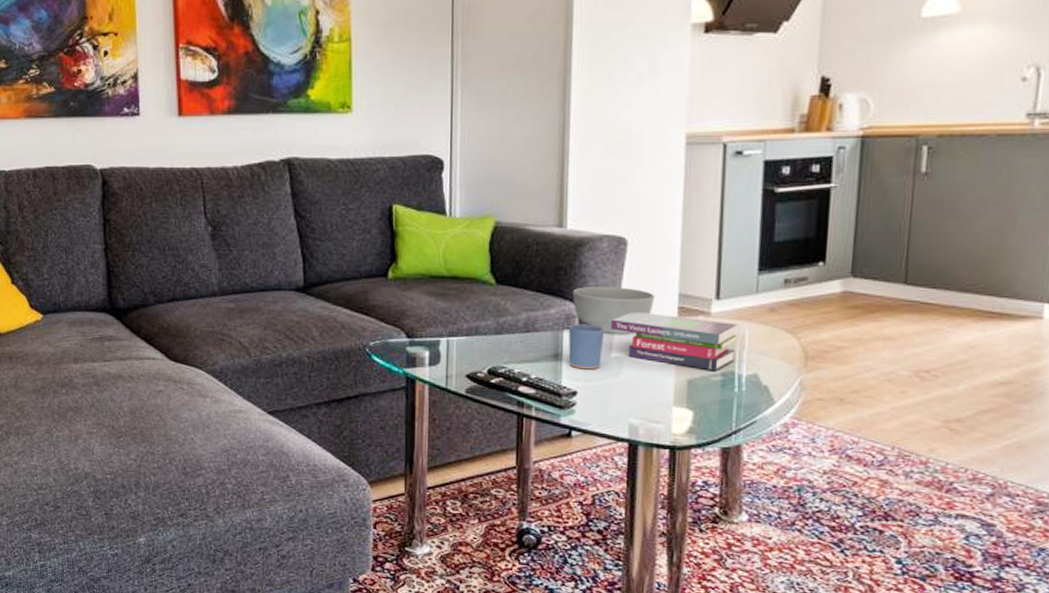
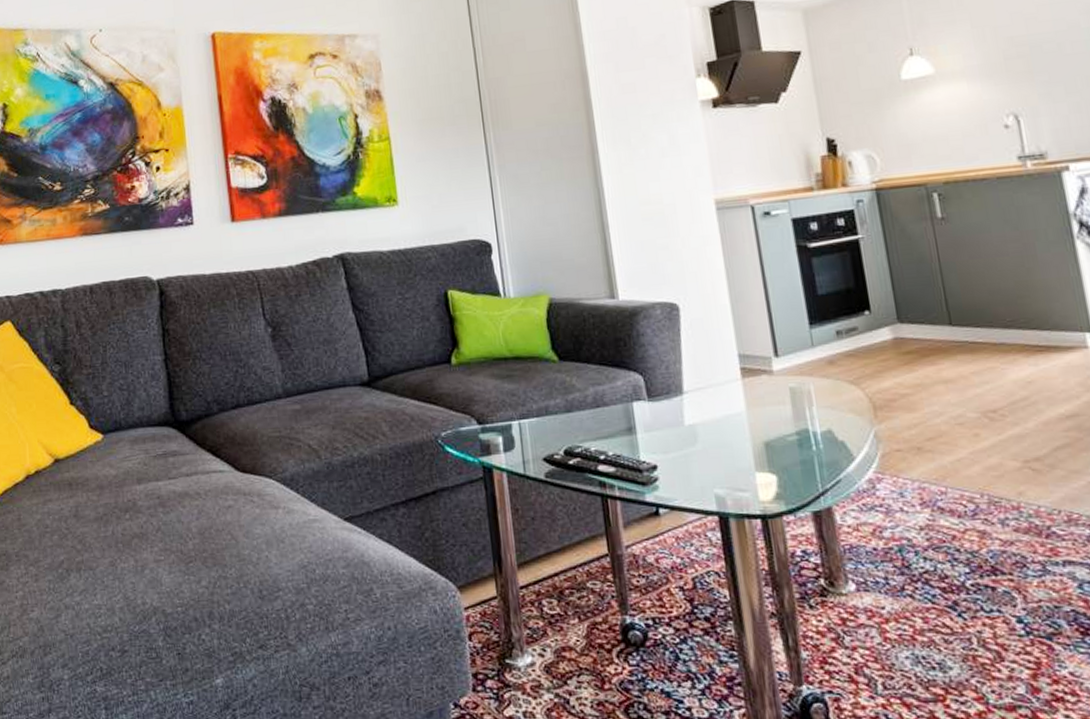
mug: present [568,324,605,370] -> none [637,393,676,441]
bowl: present [572,286,654,335] -> none [635,353,716,403]
books: present [611,311,739,372] -> none [678,375,806,431]

